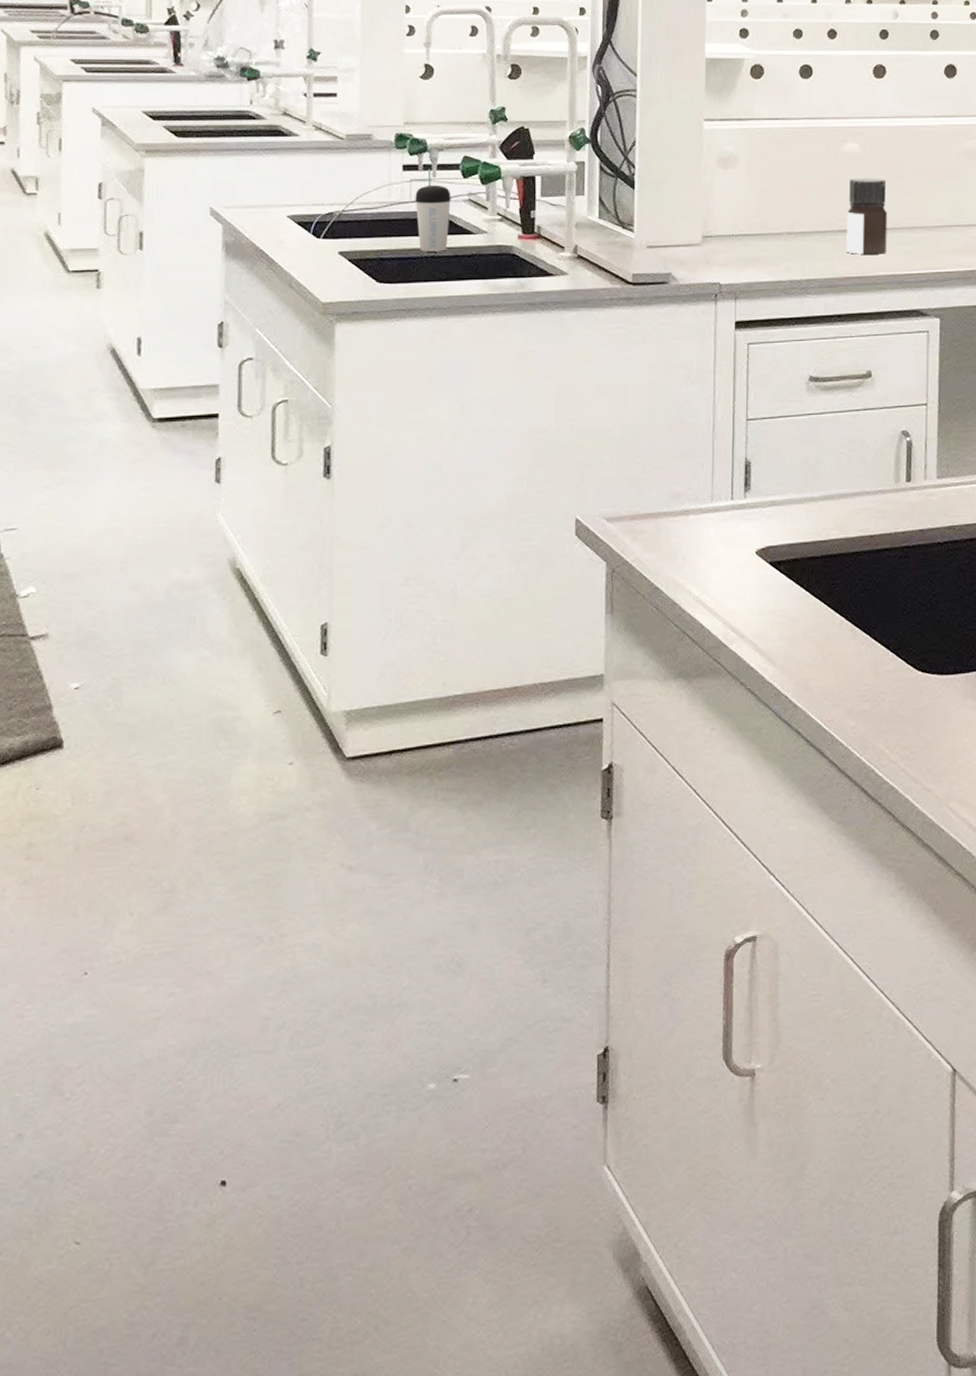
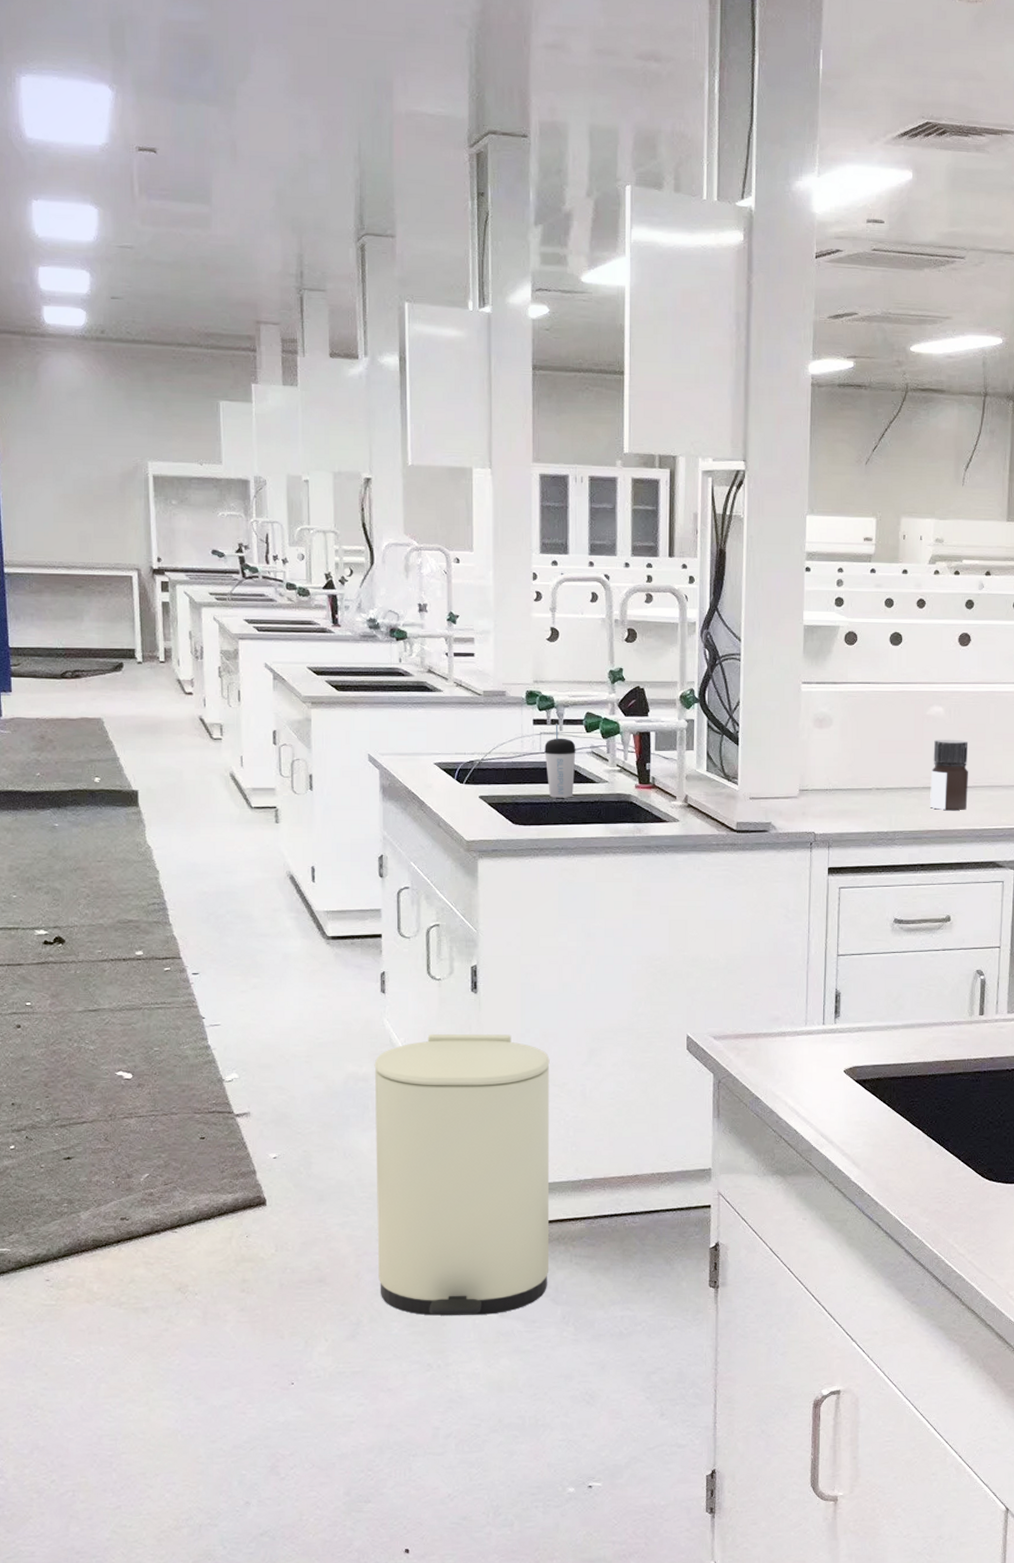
pedal bin: none [199,526,415,875] -> present [374,1033,550,1316]

